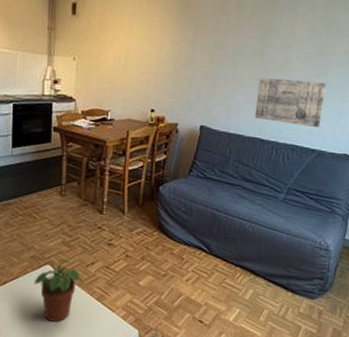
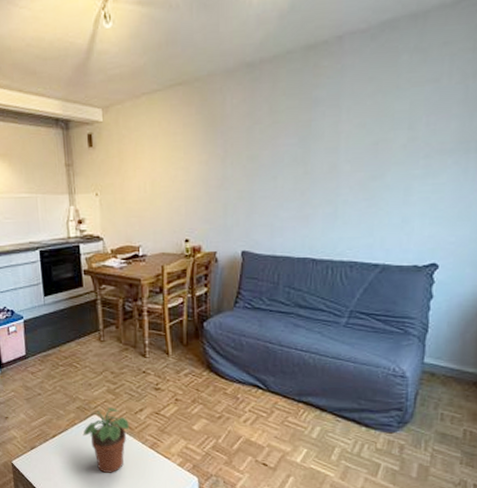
wall art: present [254,78,327,128] -> none [302,185,385,239]

